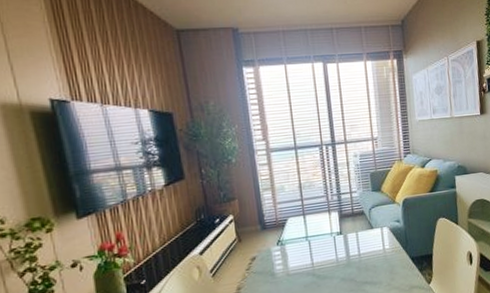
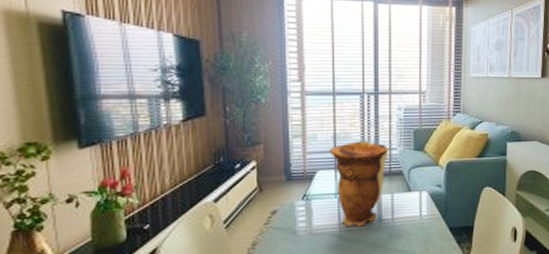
decorative vase: none [296,187,349,265] -> present [328,140,388,227]

